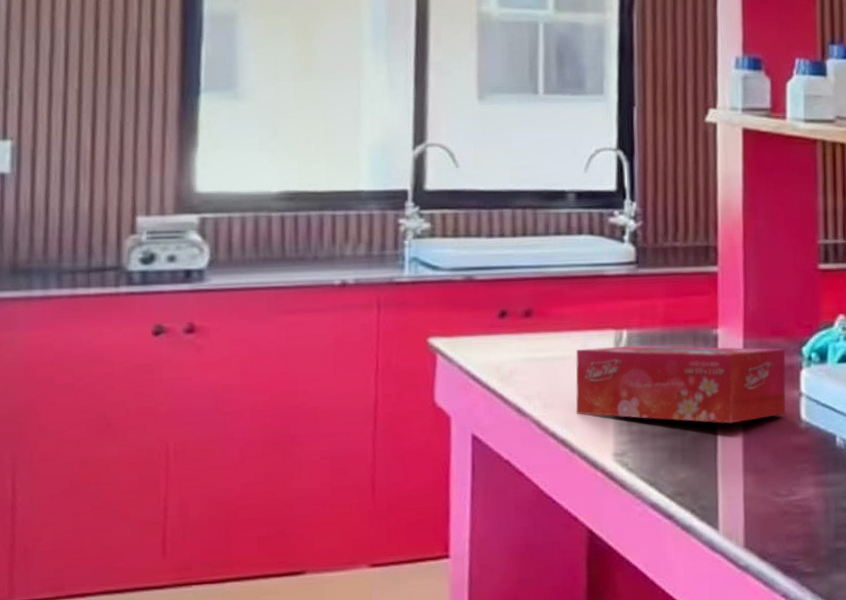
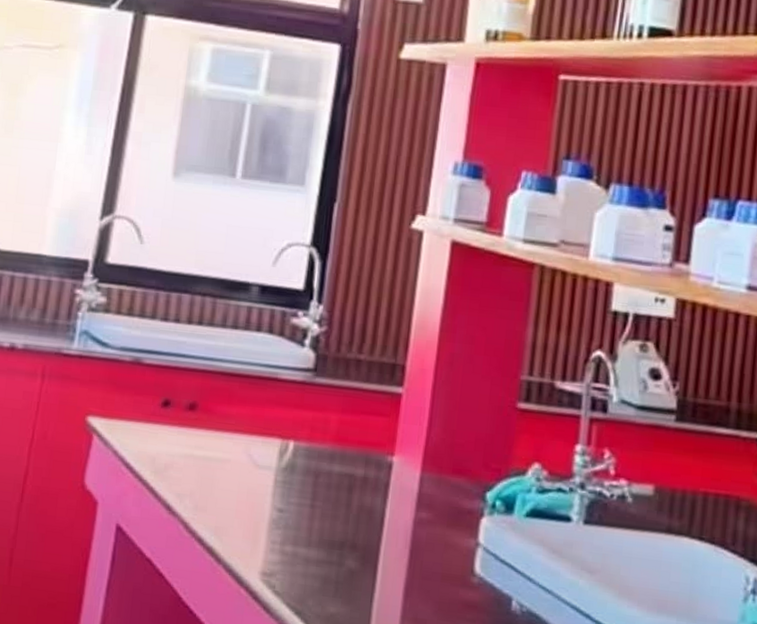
tissue box: present [576,344,787,424] -> none [227,453,467,564]

